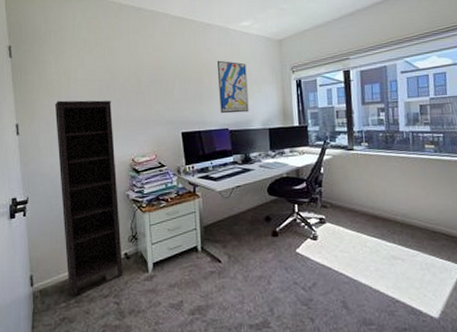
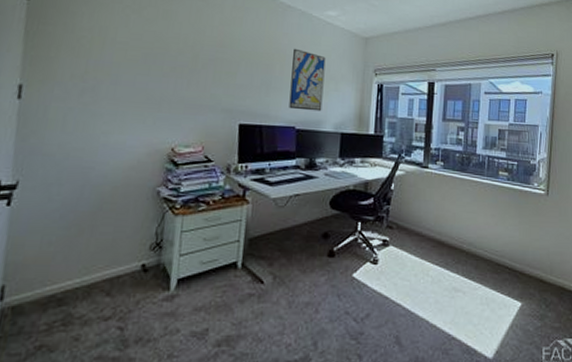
bookcase: present [54,100,123,297] -> none [56,63,156,318]

